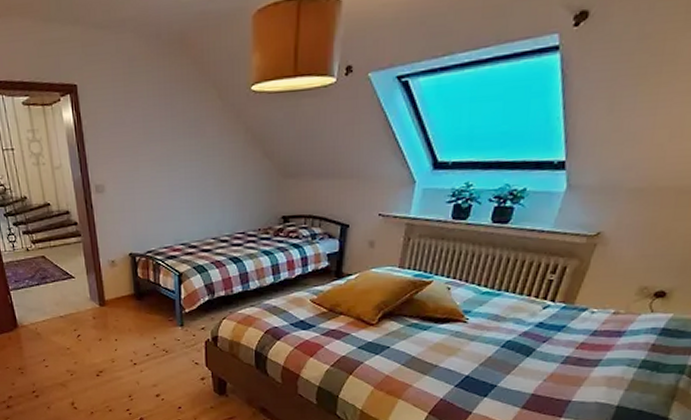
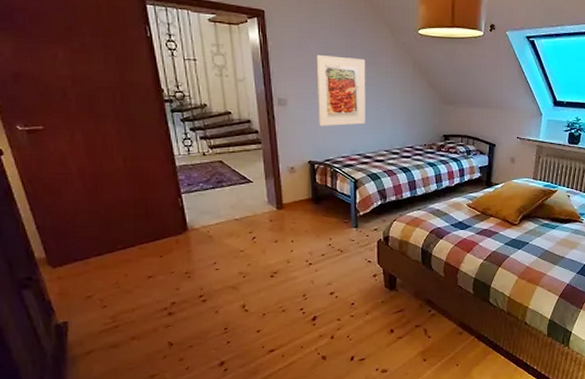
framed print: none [133,129,190,213] -> present [316,54,366,126]

